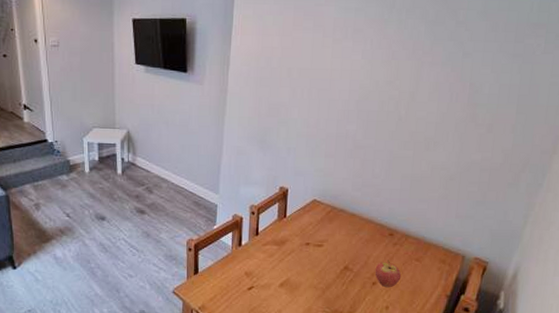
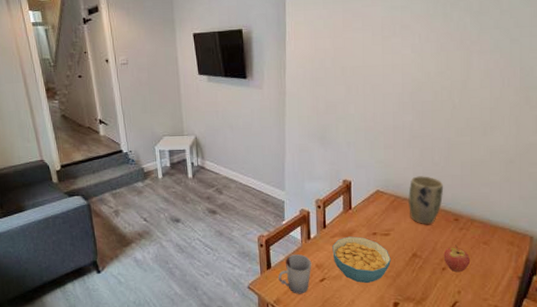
cup: none [205,261,241,302] -> present [278,254,312,294]
cereal bowl: none [263,245,322,294] -> present [332,236,391,284]
plant pot: none [344,188,382,238] -> present [408,176,444,225]

